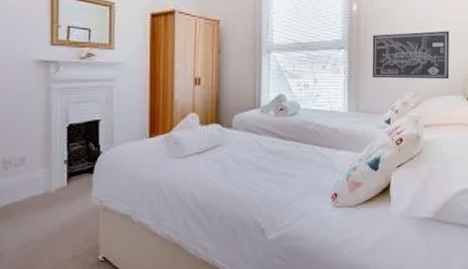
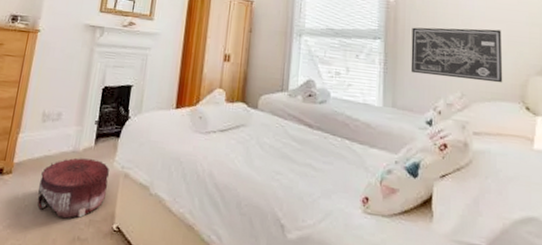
pouf: none [11,198,88,259] -> present [37,157,109,219]

